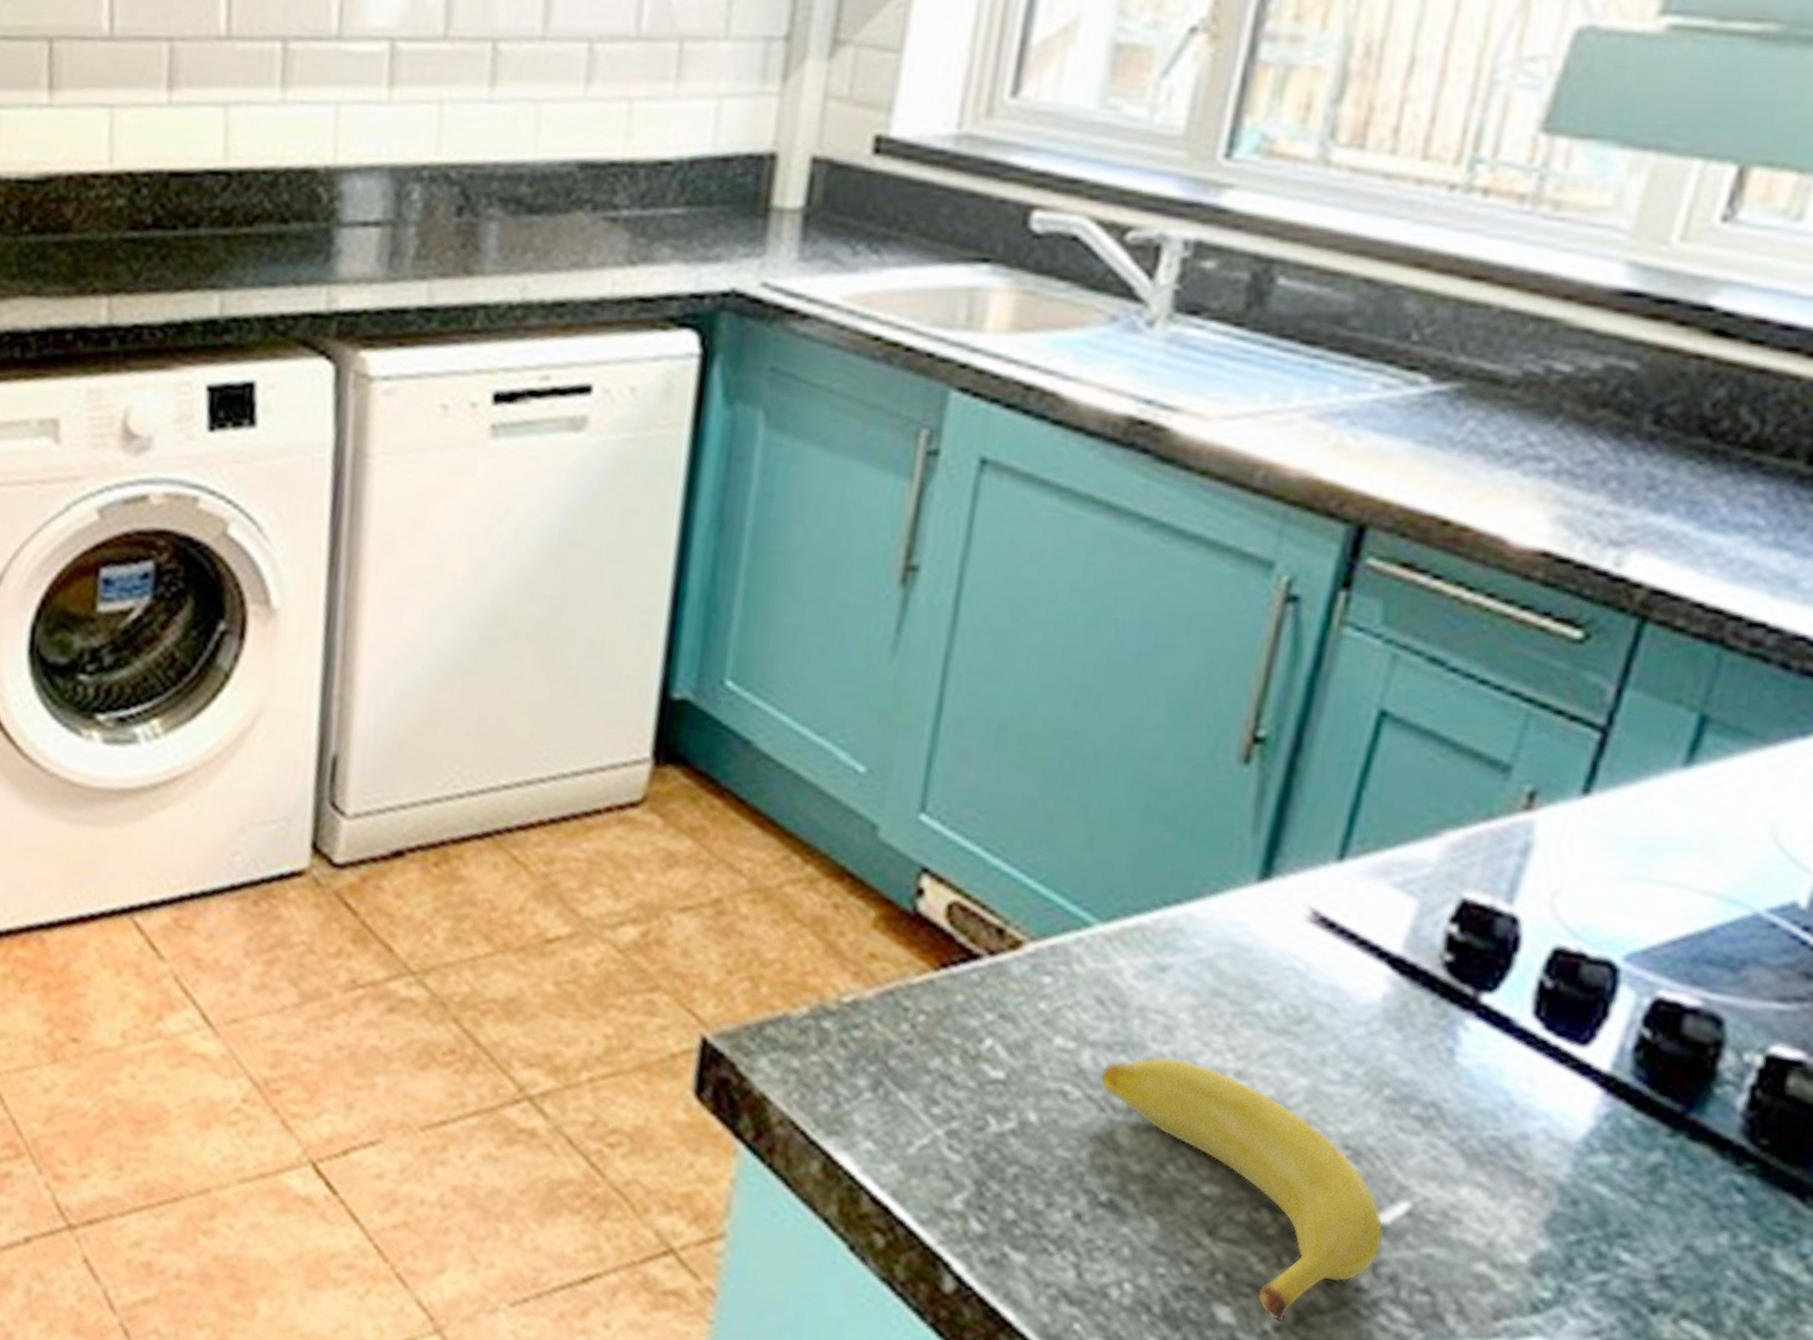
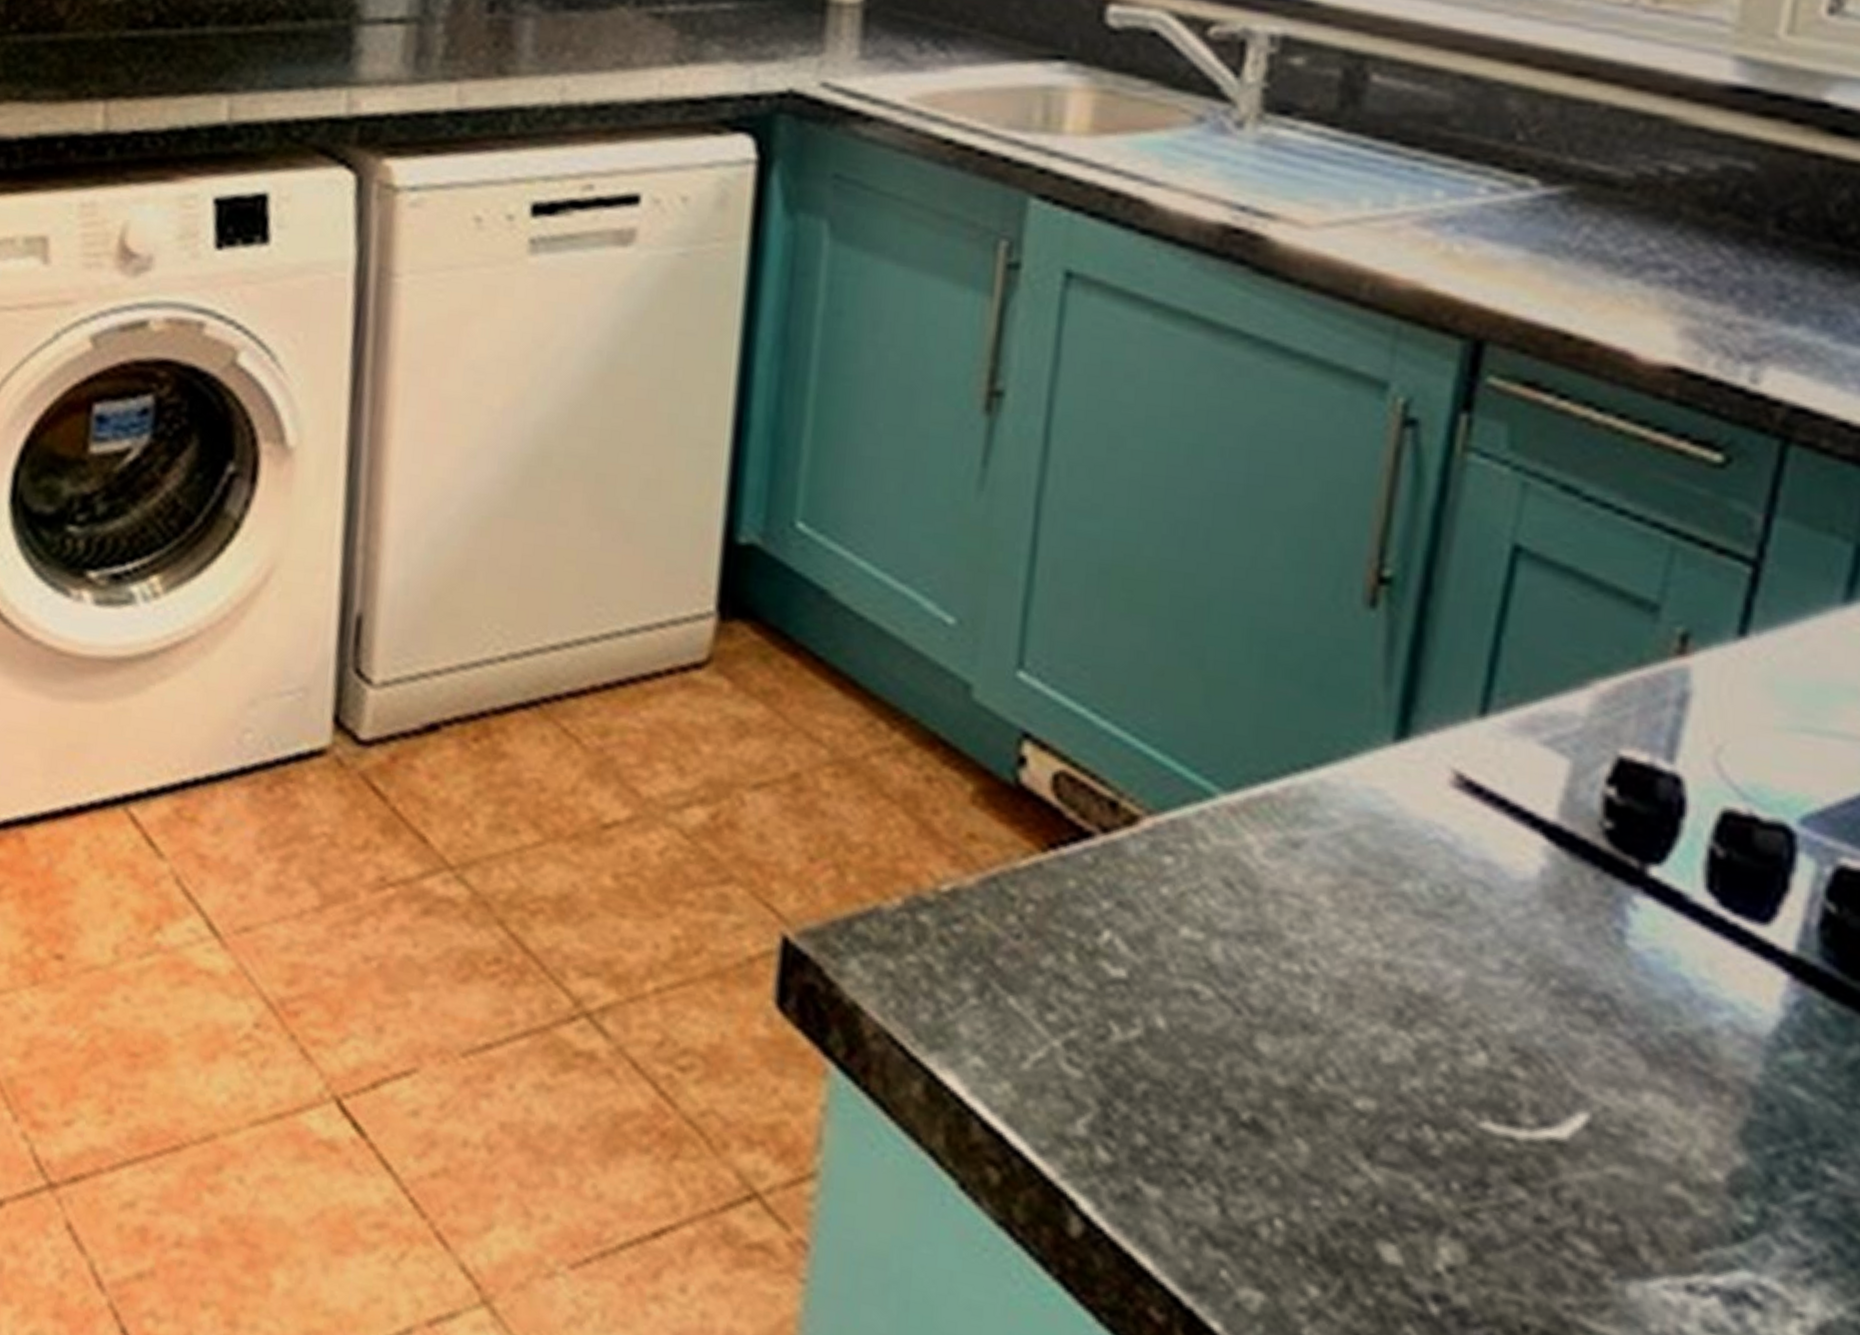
banana: present [1100,1057,1384,1322] -> none [1234,948,1562,1262]

